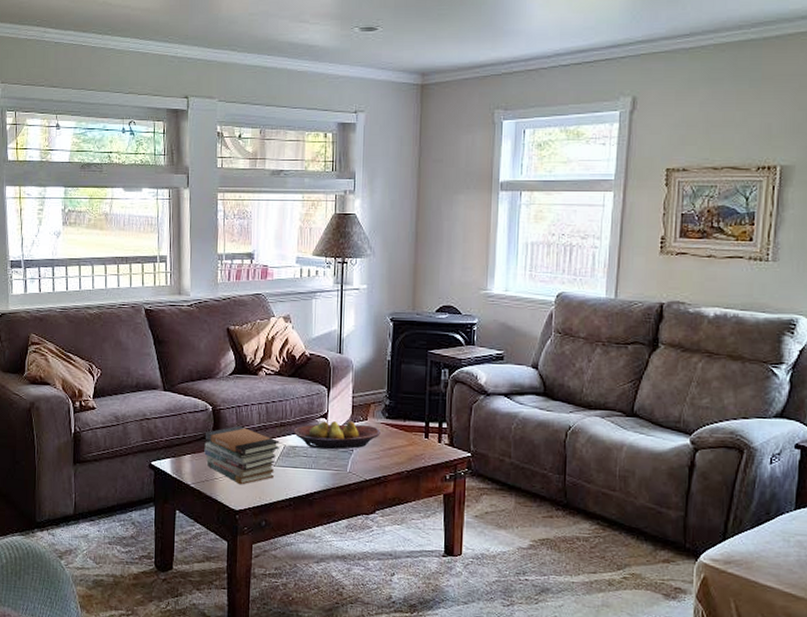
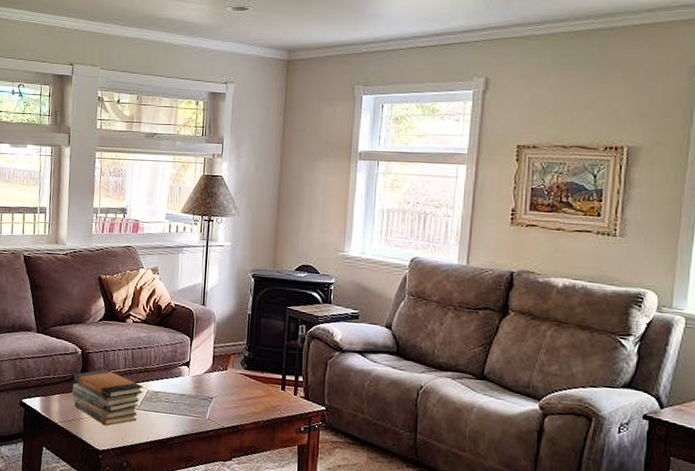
fruit bowl: present [293,421,380,450] -> none [156,368,239,397]

